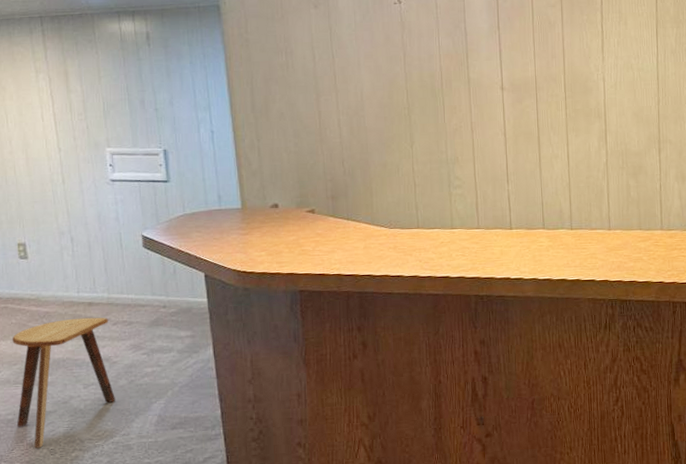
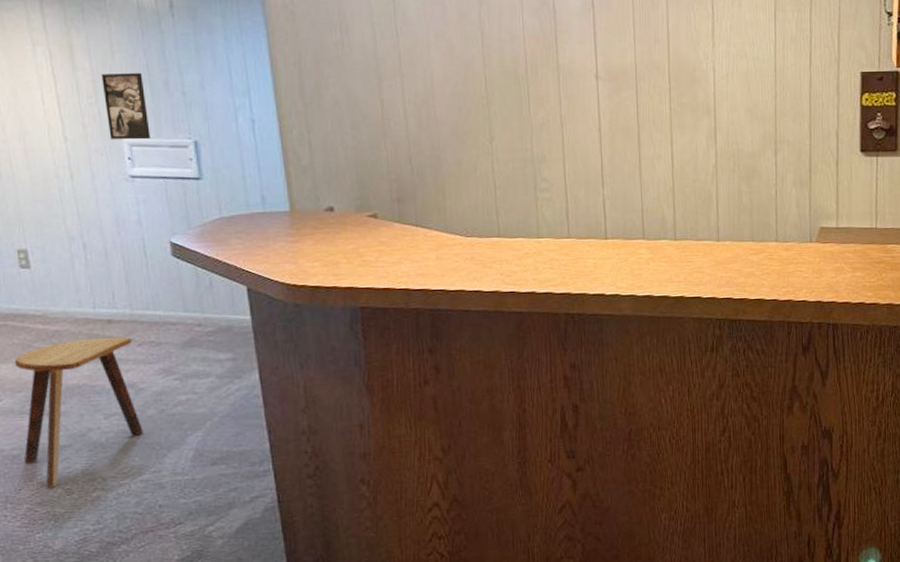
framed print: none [90,93,128,150] -> present [101,72,151,140]

